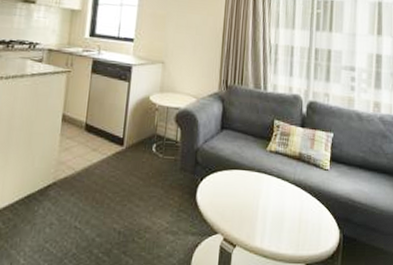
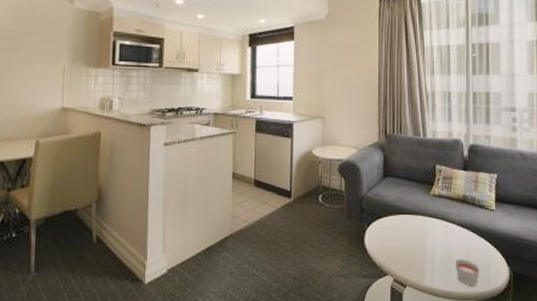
candle: none [286,220,311,249] -> present [454,259,480,286]

